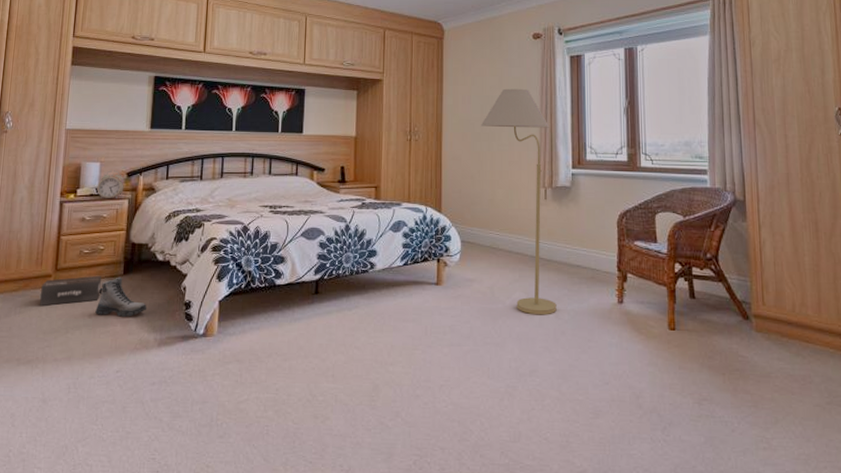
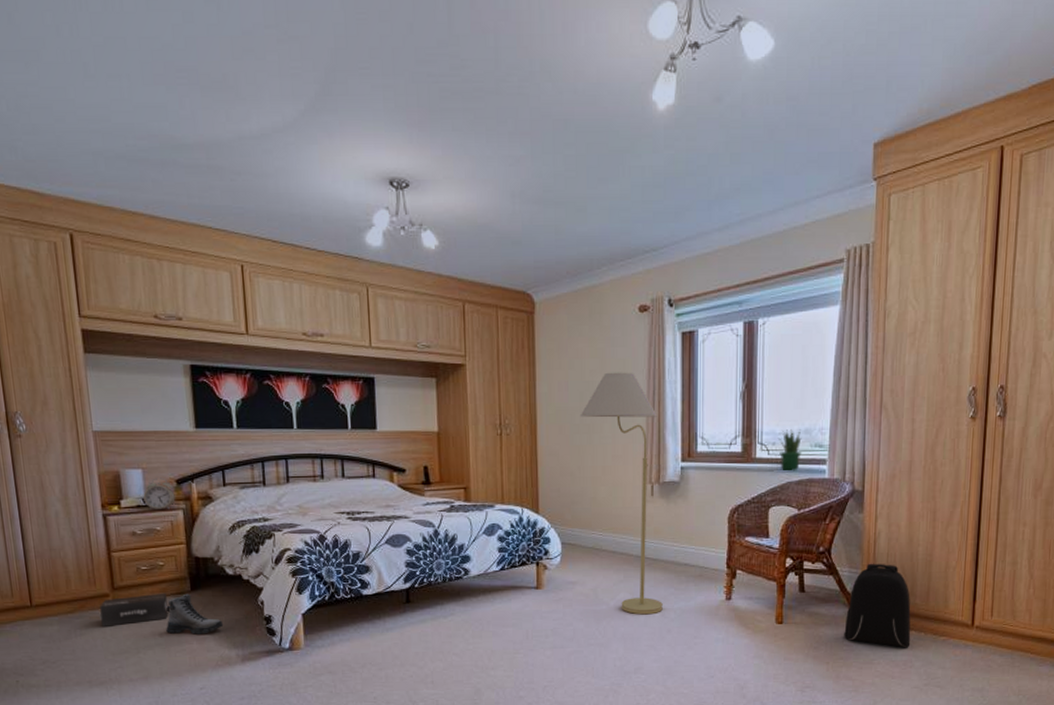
planter: none [660,142,683,180] -> present [777,429,802,472]
backpack: none [738,271,807,362] -> present [844,563,911,648]

